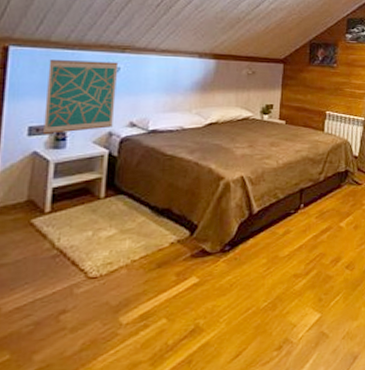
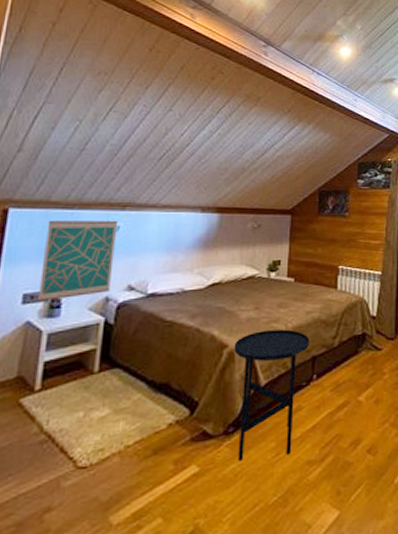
side table: none [229,165,298,274] -> present [233,329,310,462]

